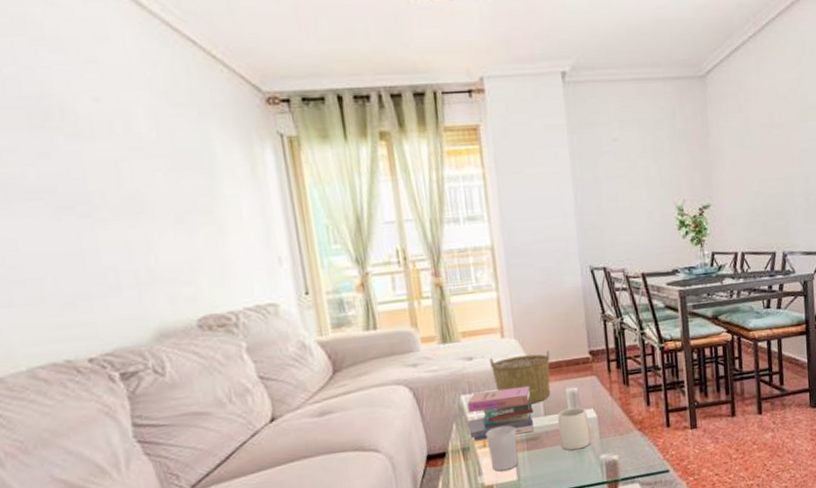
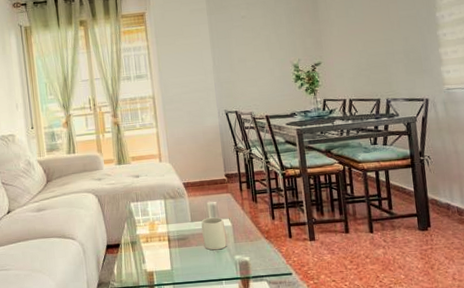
books: present [465,386,534,441] -> none [133,199,183,237]
candle holder: present [486,425,518,472] -> none [148,227,172,262]
basket: present [489,351,551,404] -> none [151,173,196,213]

